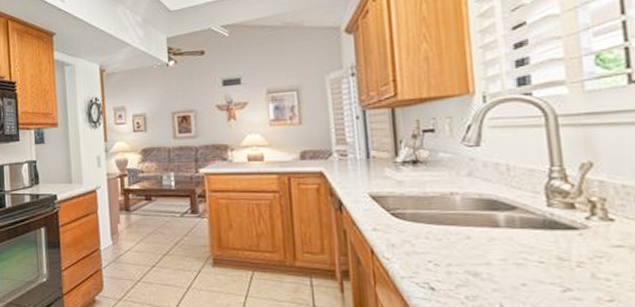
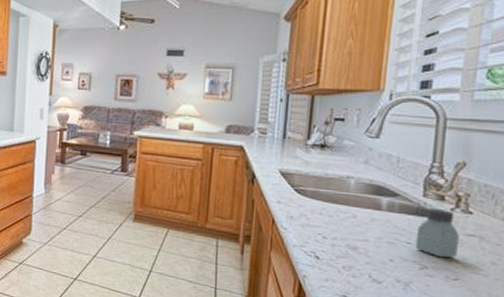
saltshaker: none [547,218,606,276] -> present [415,207,459,258]

